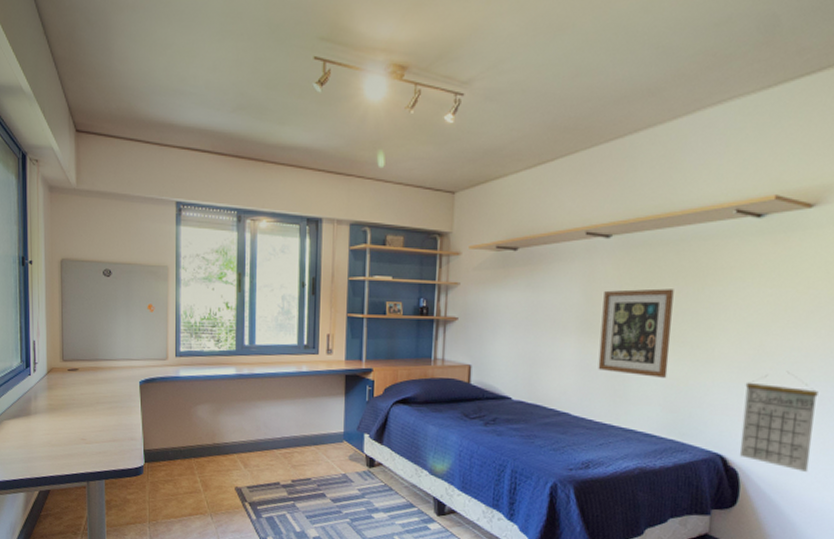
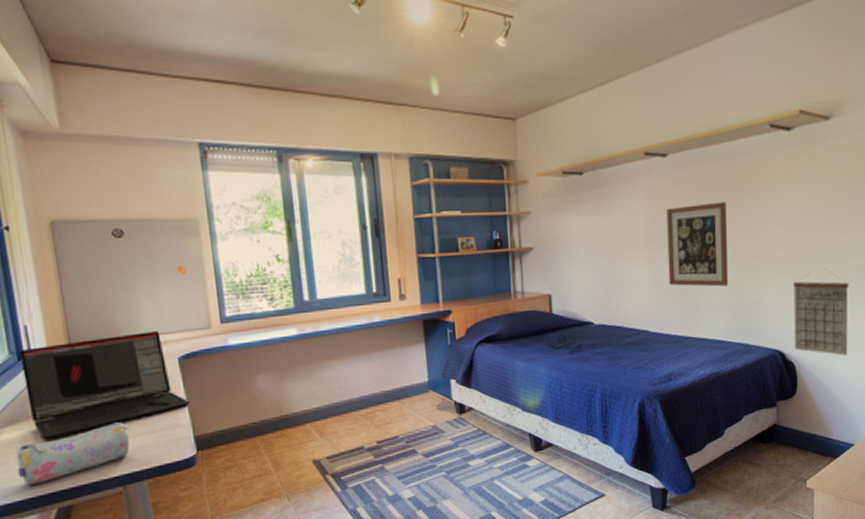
pencil case: none [15,428,97,469] -> present [16,422,130,485]
laptop: none [28,356,145,436] -> present [20,331,191,442]

